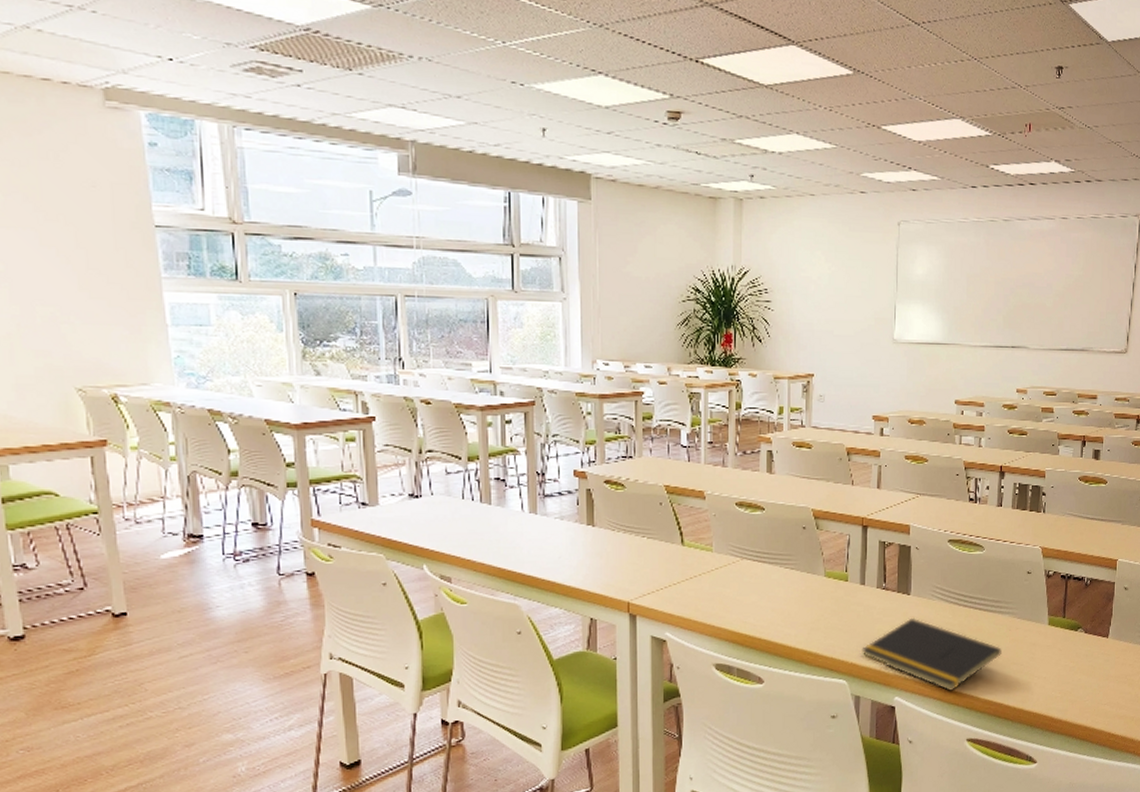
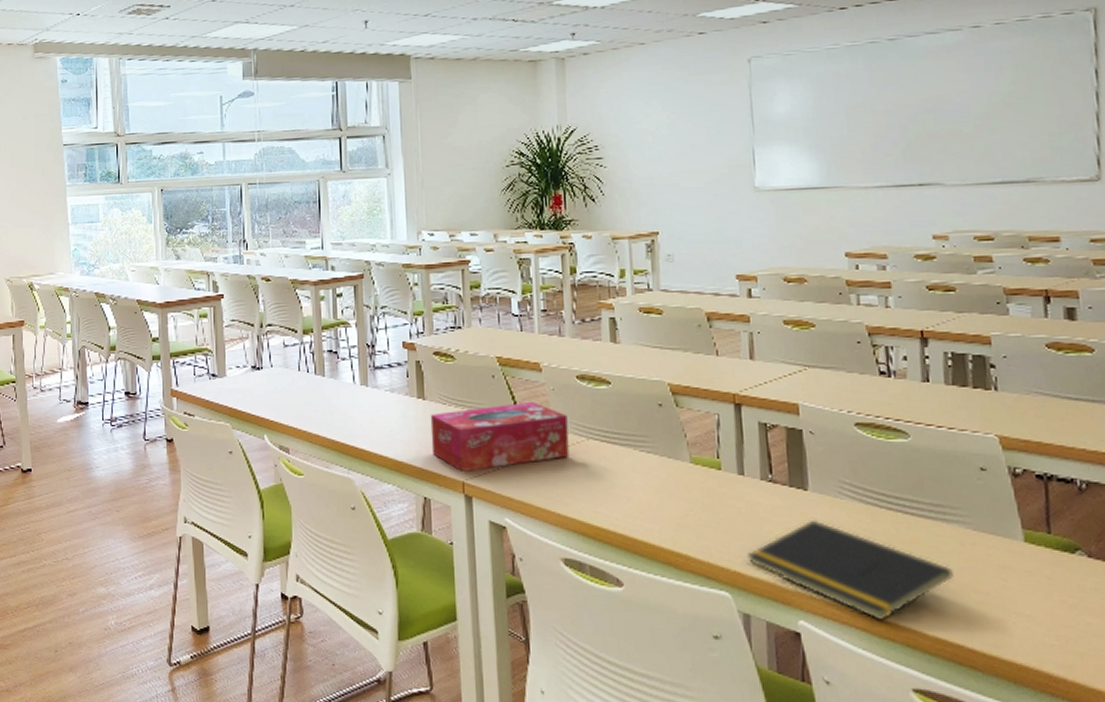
tissue box: none [599,526,726,592] -> present [430,401,570,471]

